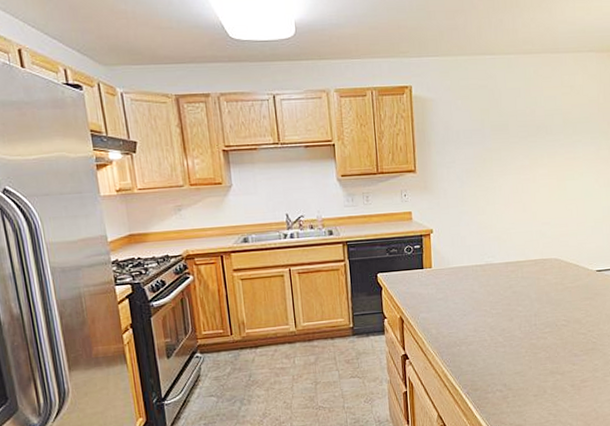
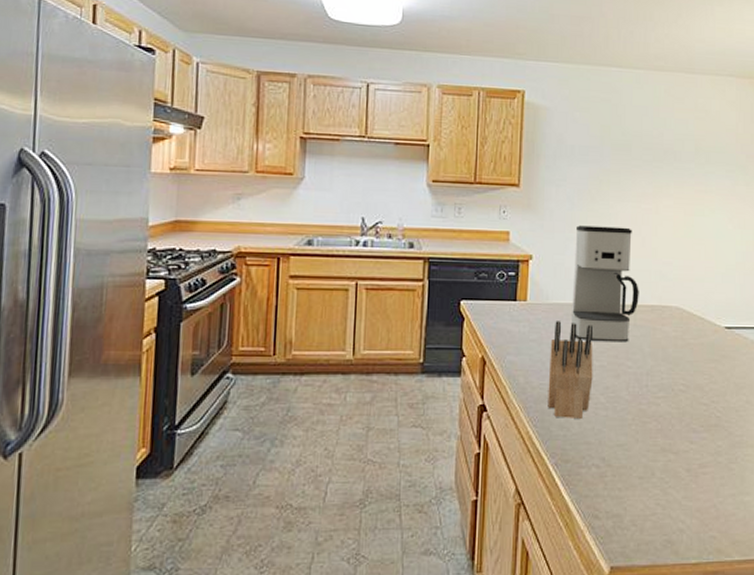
knife block: none [454,281,492,358] -> present [548,321,594,418]
coffee maker: none [467,197,524,294] -> present [572,225,639,342]

